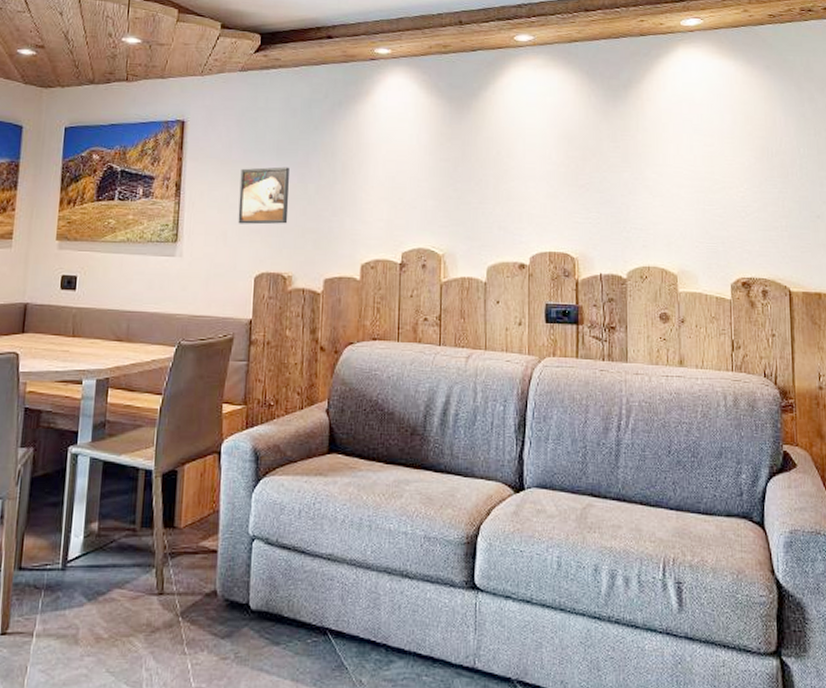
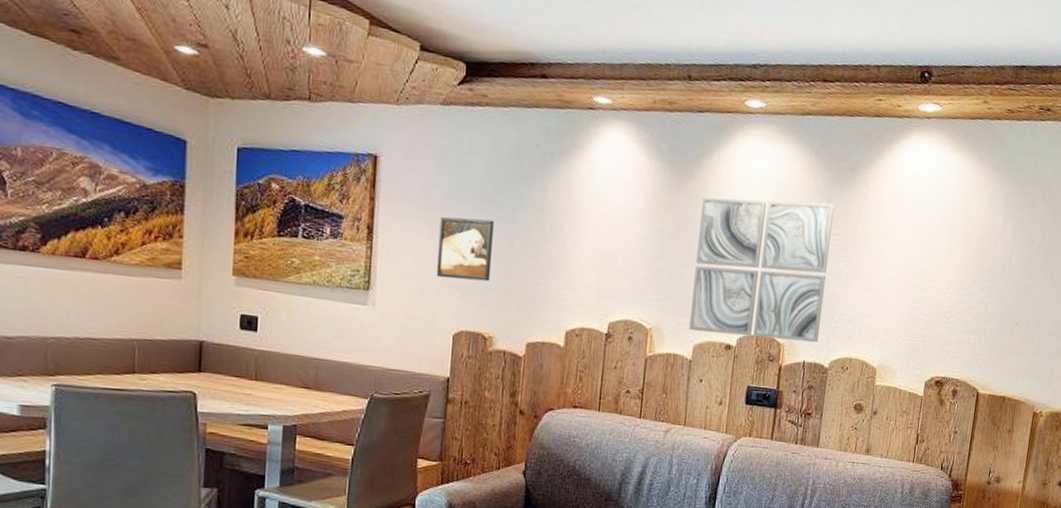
wall art: none [481,119,613,255] -> present [689,197,834,343]

